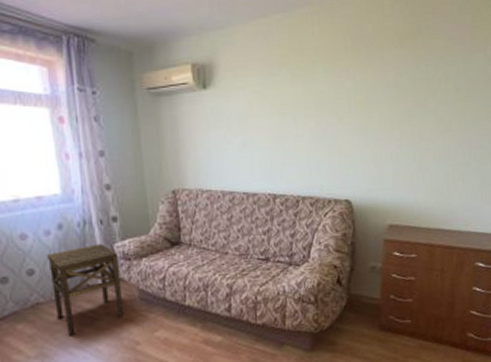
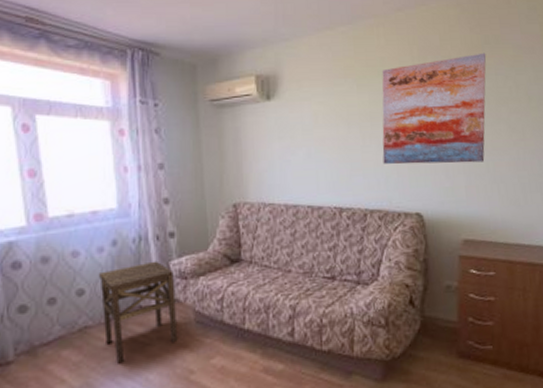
wall art: none [315,43,418,154] -> present [381,53,487,165]

